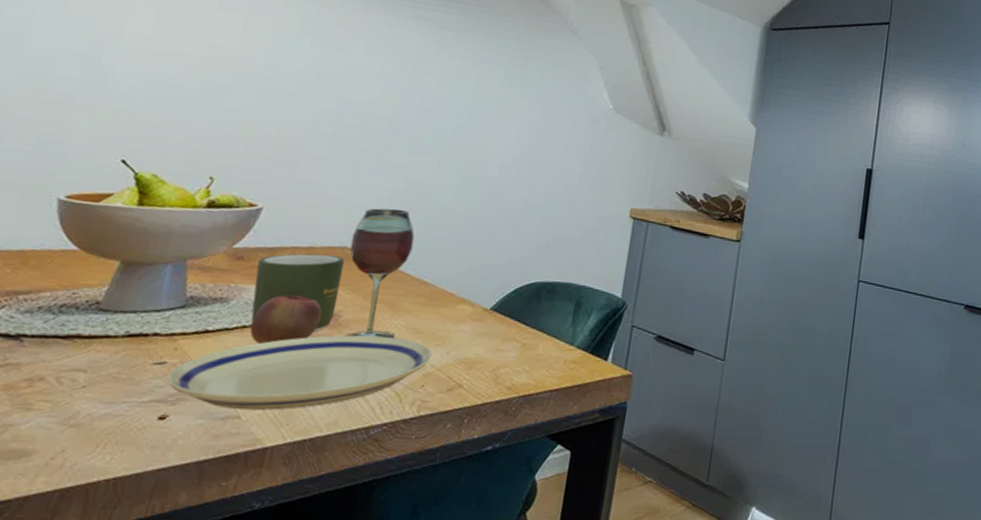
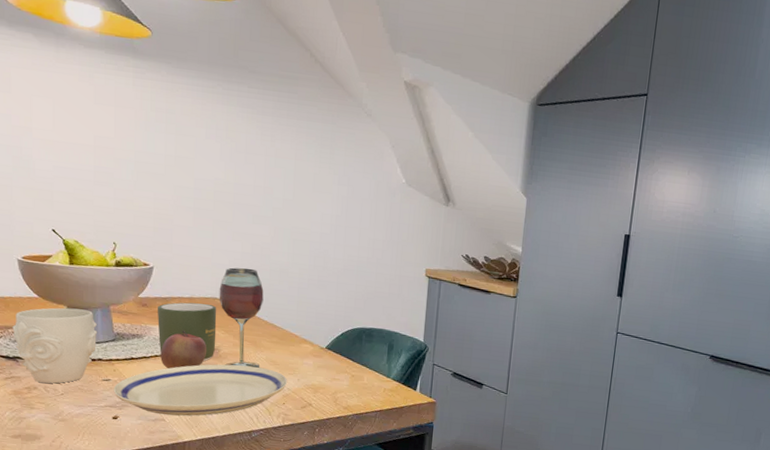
cup: none [24,263,162,372] -> present [12,307,98,384]

